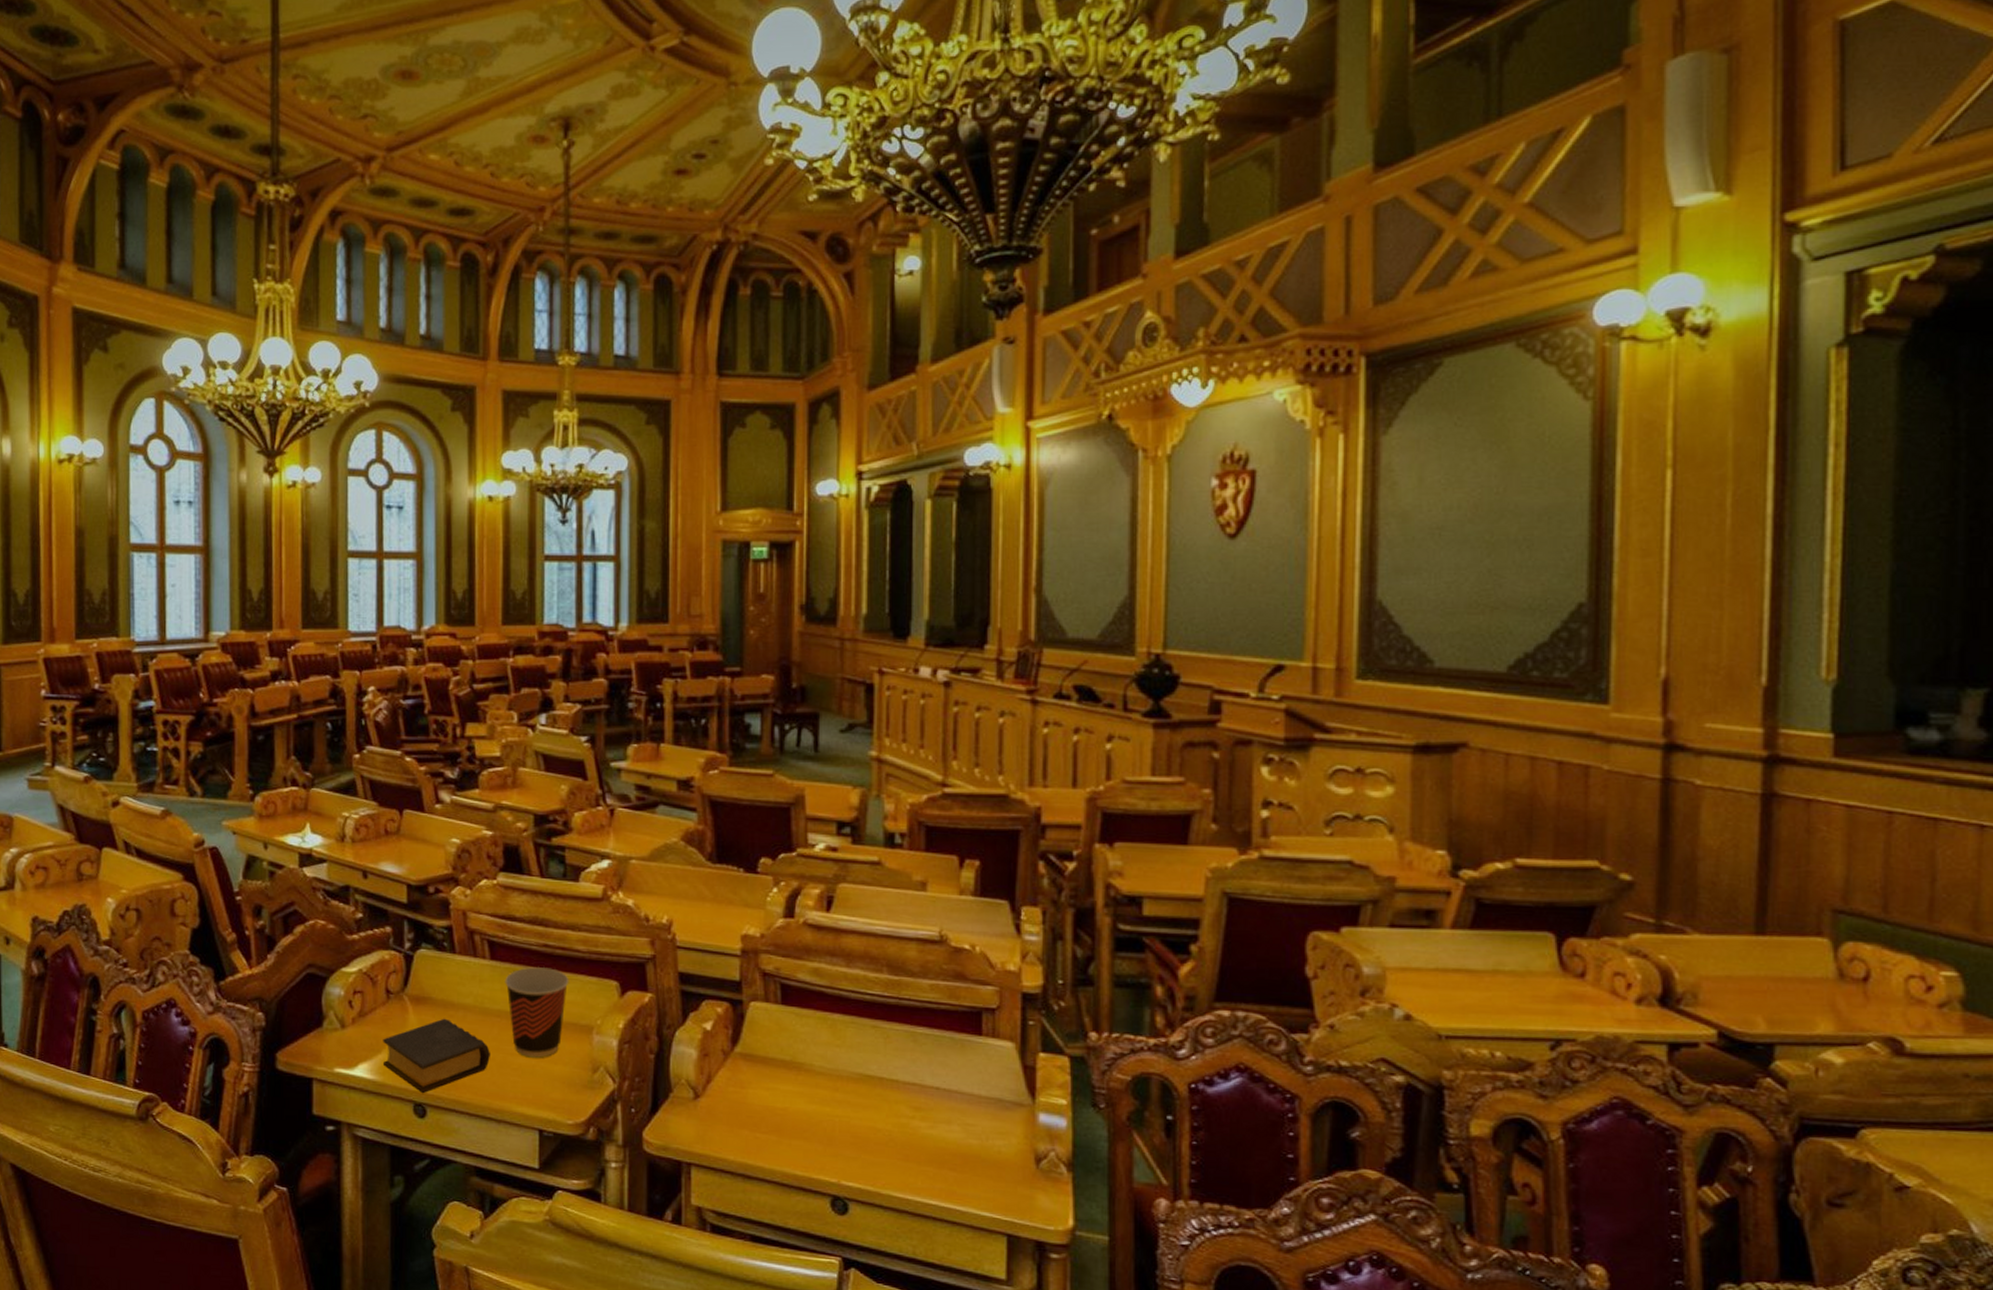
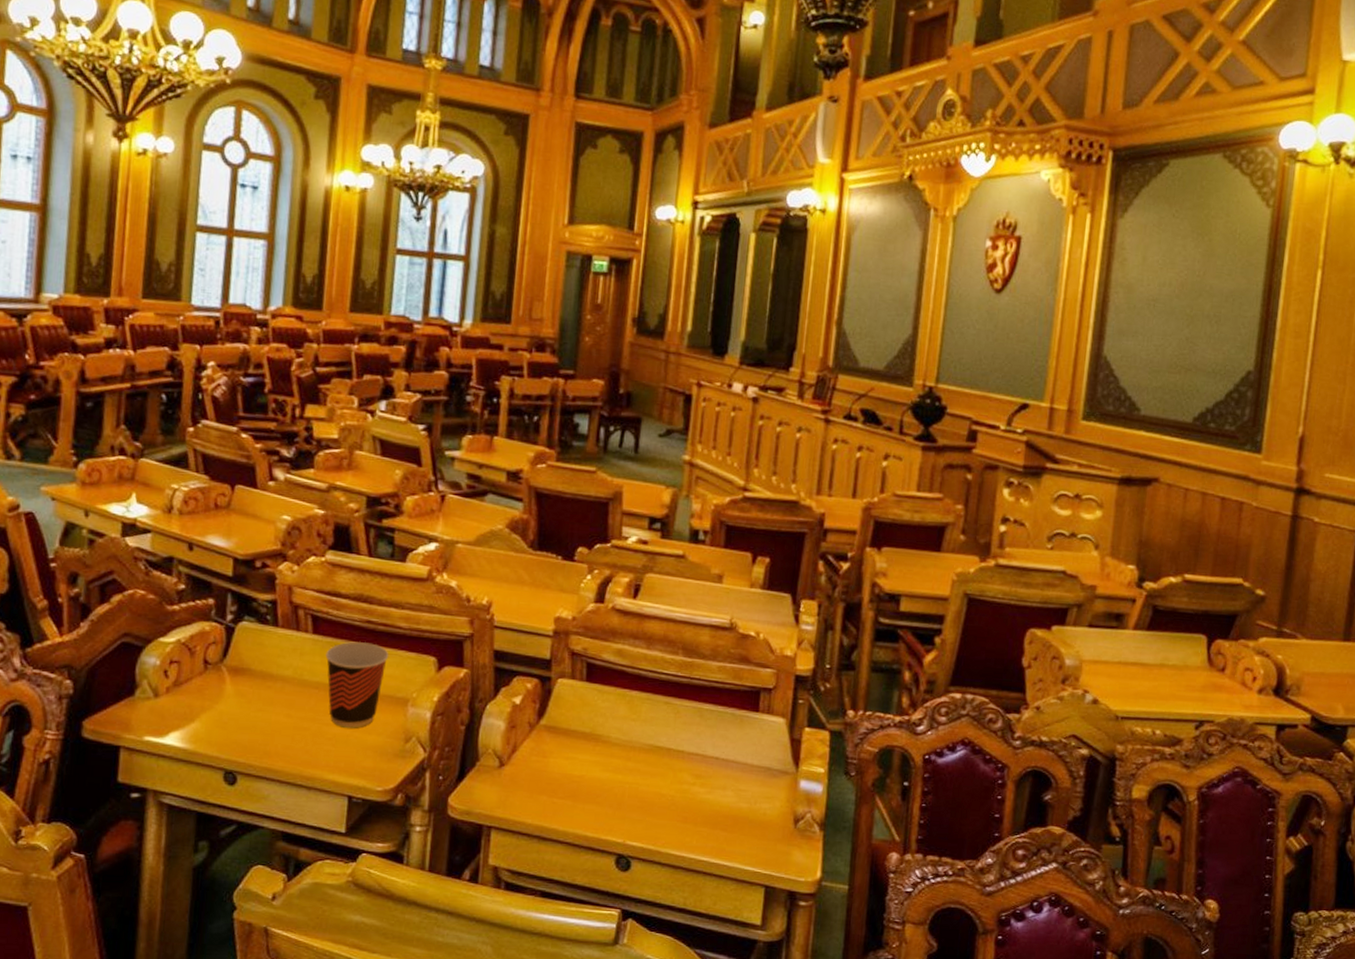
book: present [382,1018,490,1094] -> none [195,689,306,762]

